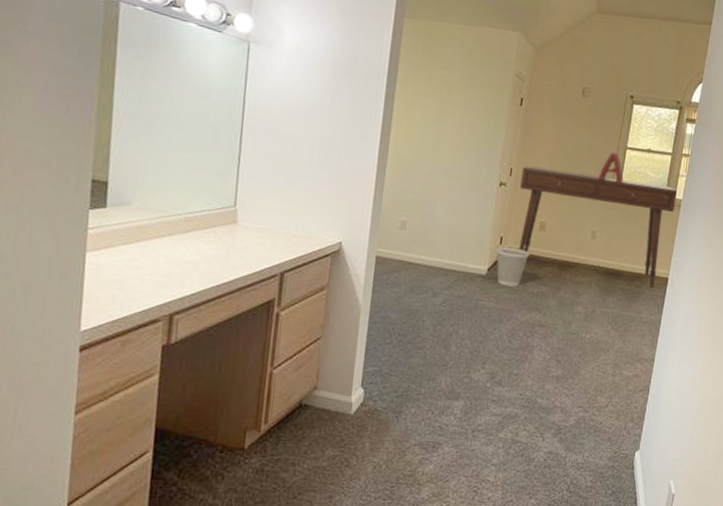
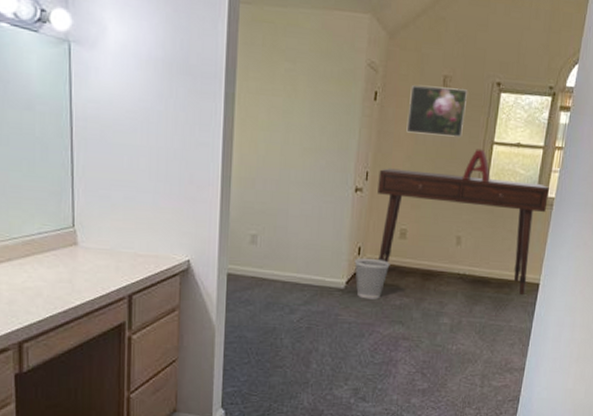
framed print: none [548,94,604,142] -> present [406,85,467,137]

